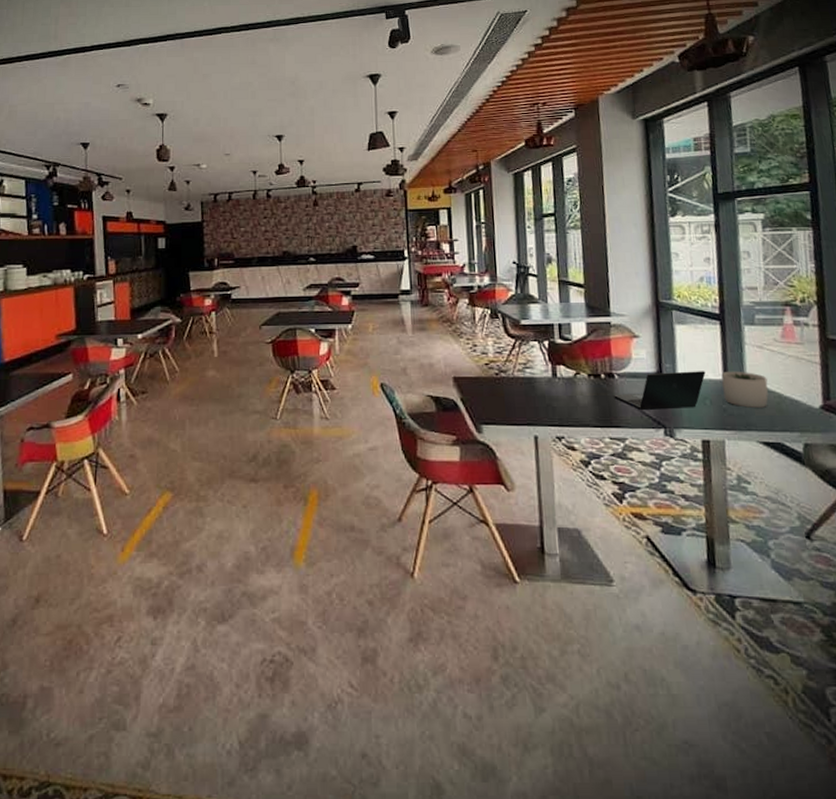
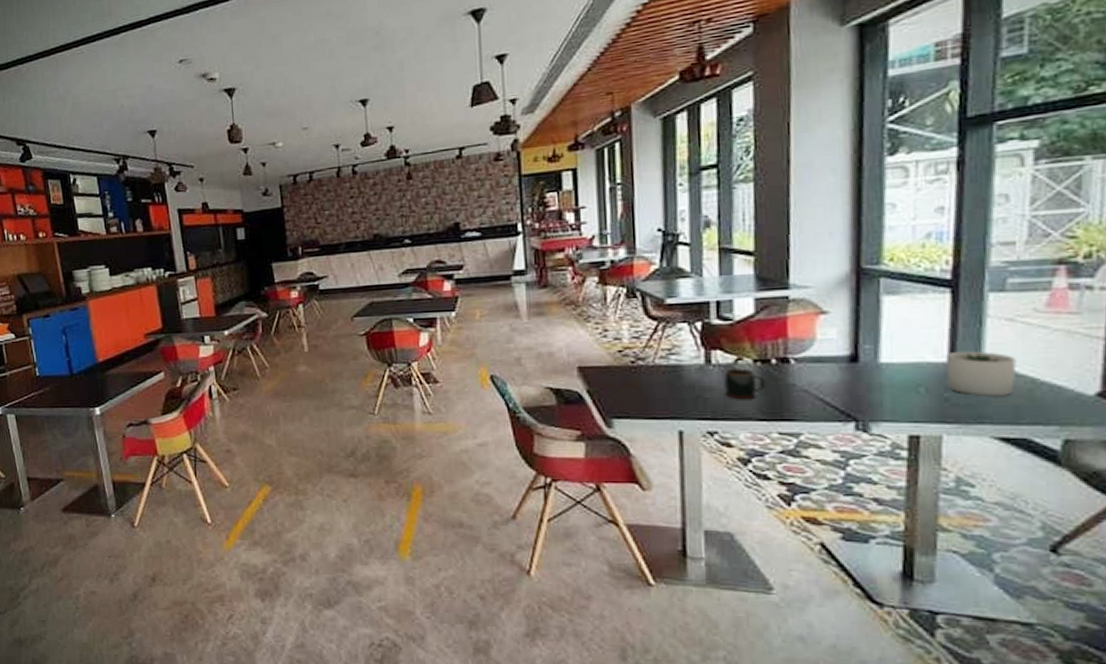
mug: none [566,381,597,408] -> present [723,368,765,399]
laptop: present [614,371,706,410] -> none [787,352,922,400]

